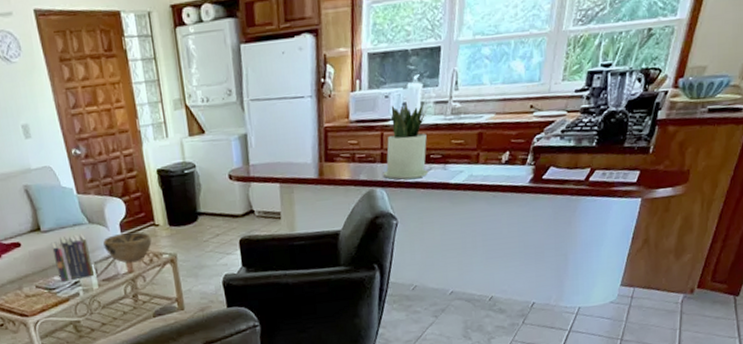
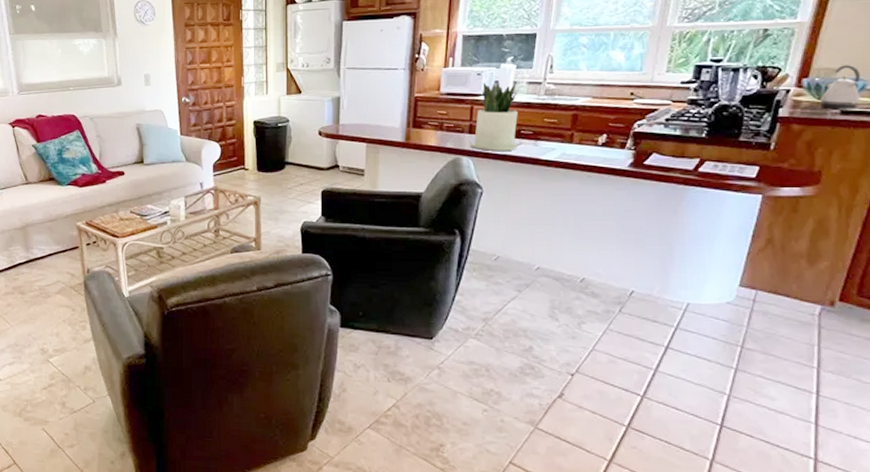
books: present [50,233,95,282] -> none [149,169,184,210]
decorative bowl: present [103,232,152,263] -> none [196,173,239,201]
kettle: none [691,61,726,109] -> present [819,65,860,110]

